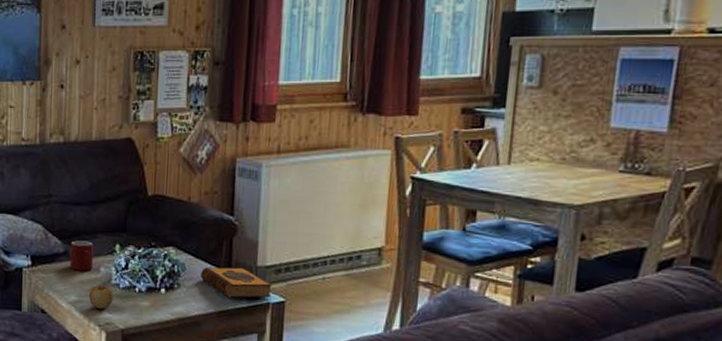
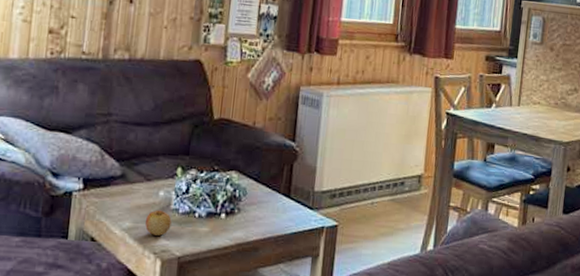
mug: present [70,240,94,271] -> none [126,162,155,196]
hardback book: present [201,267,272,299] -> none [261,192,327,223]

